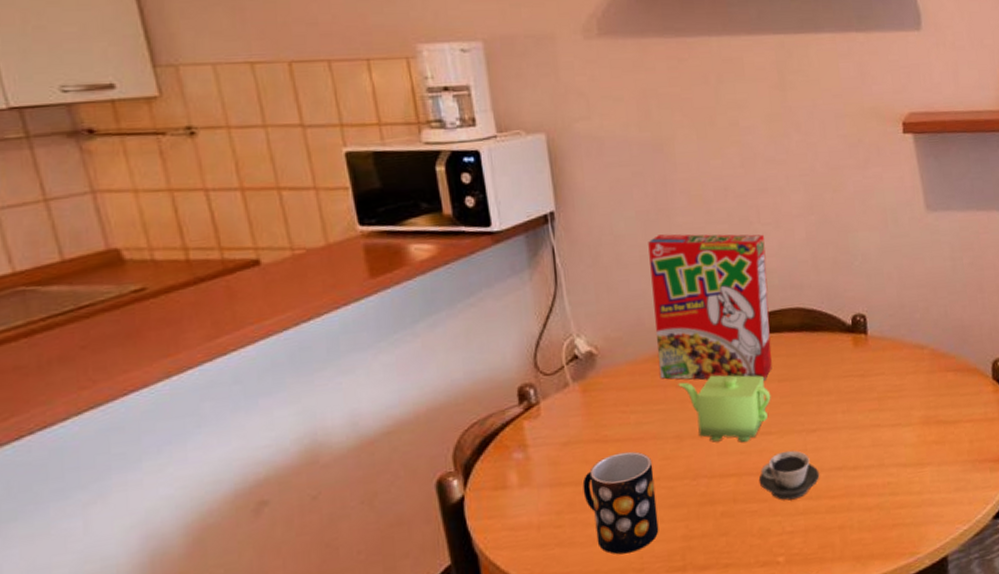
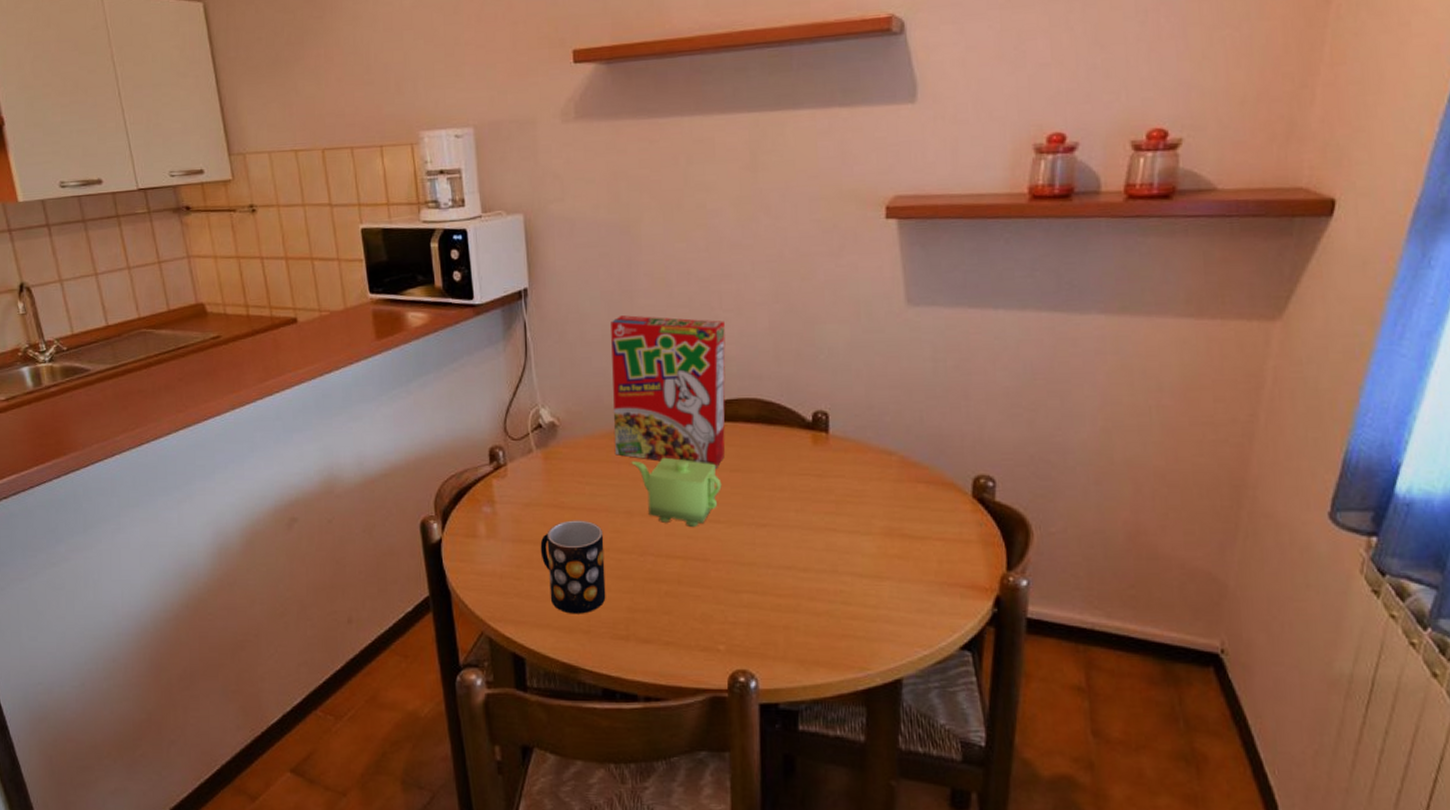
cup: present [758,450,820,501] -> none [704,541,767,591]

